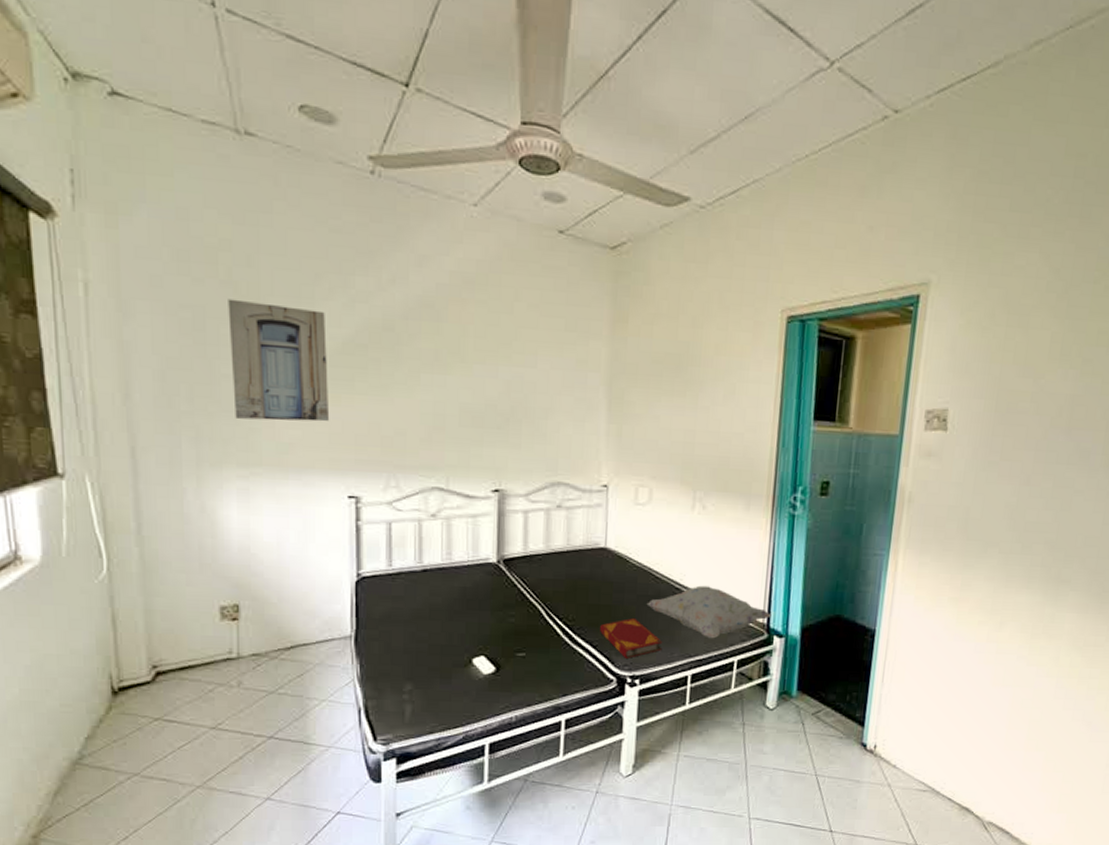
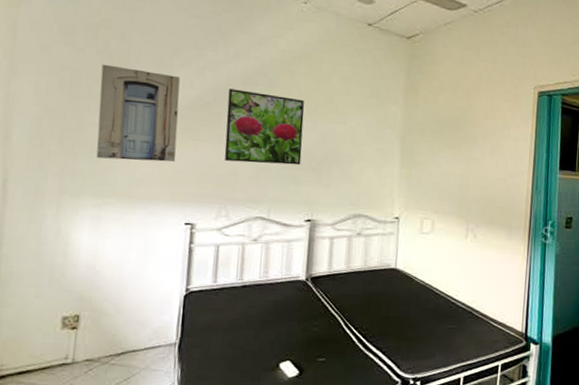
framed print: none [386,325,483,422] -> present [224,89,305,166]
hardback book: present [600,617,663,658] -> none [389,327,441,363]
decorative pillow: present [646,585,772,639] -> none [428,300,529,346]

